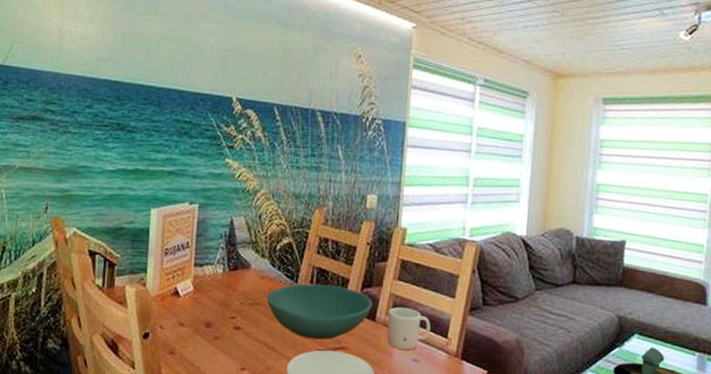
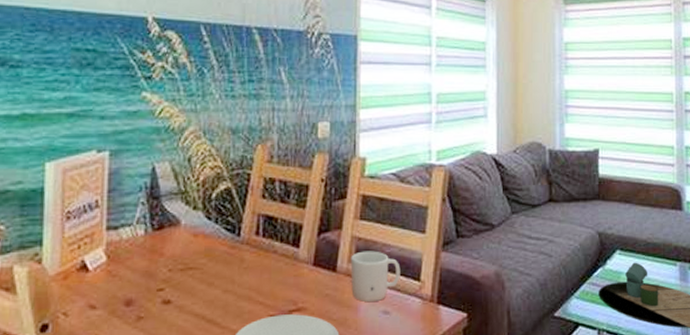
bowl: present [267,283,373,340] -> none [202,234,332,303]

